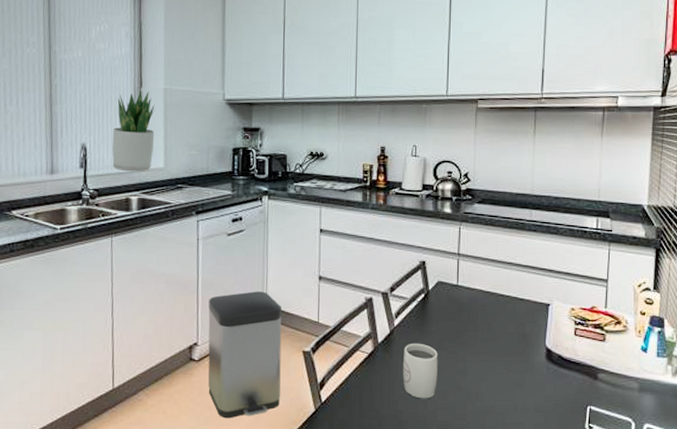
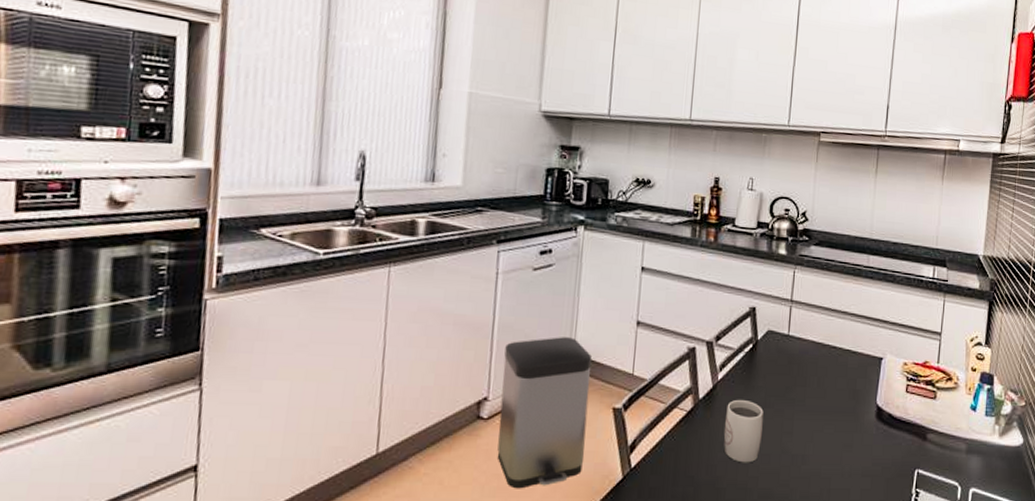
planter: present [112,91,155,172] -> none [397,92,456,190]

